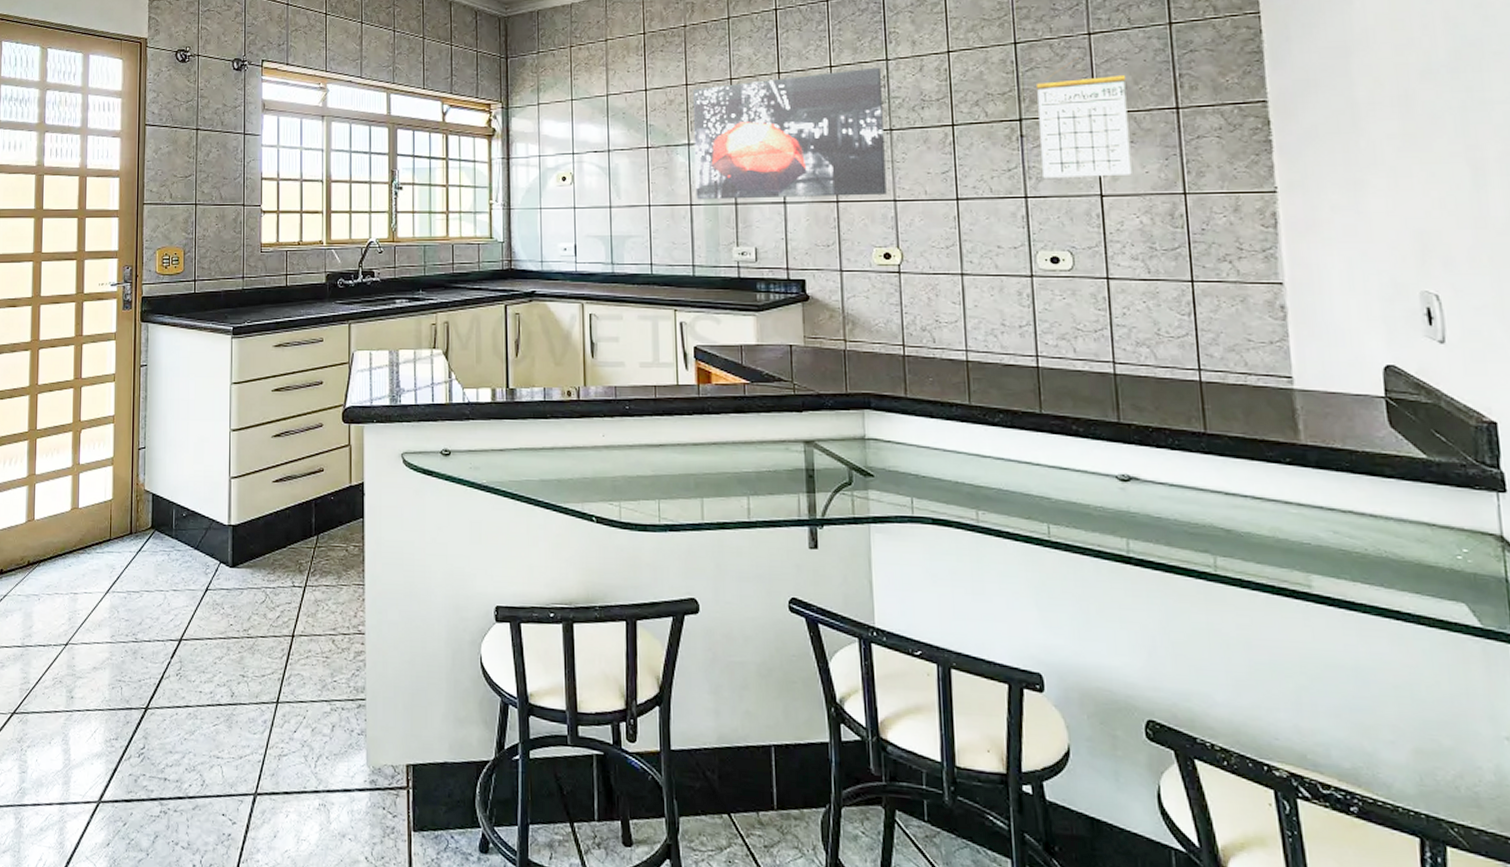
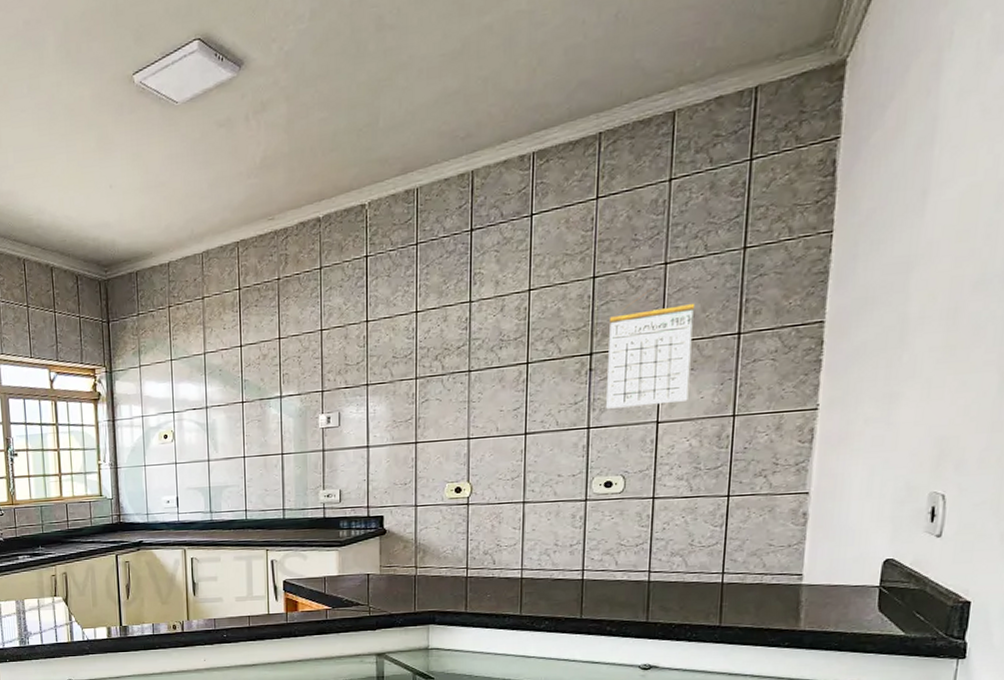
wall art: present [692,67,887,200] -> none [284,309,463,449]

